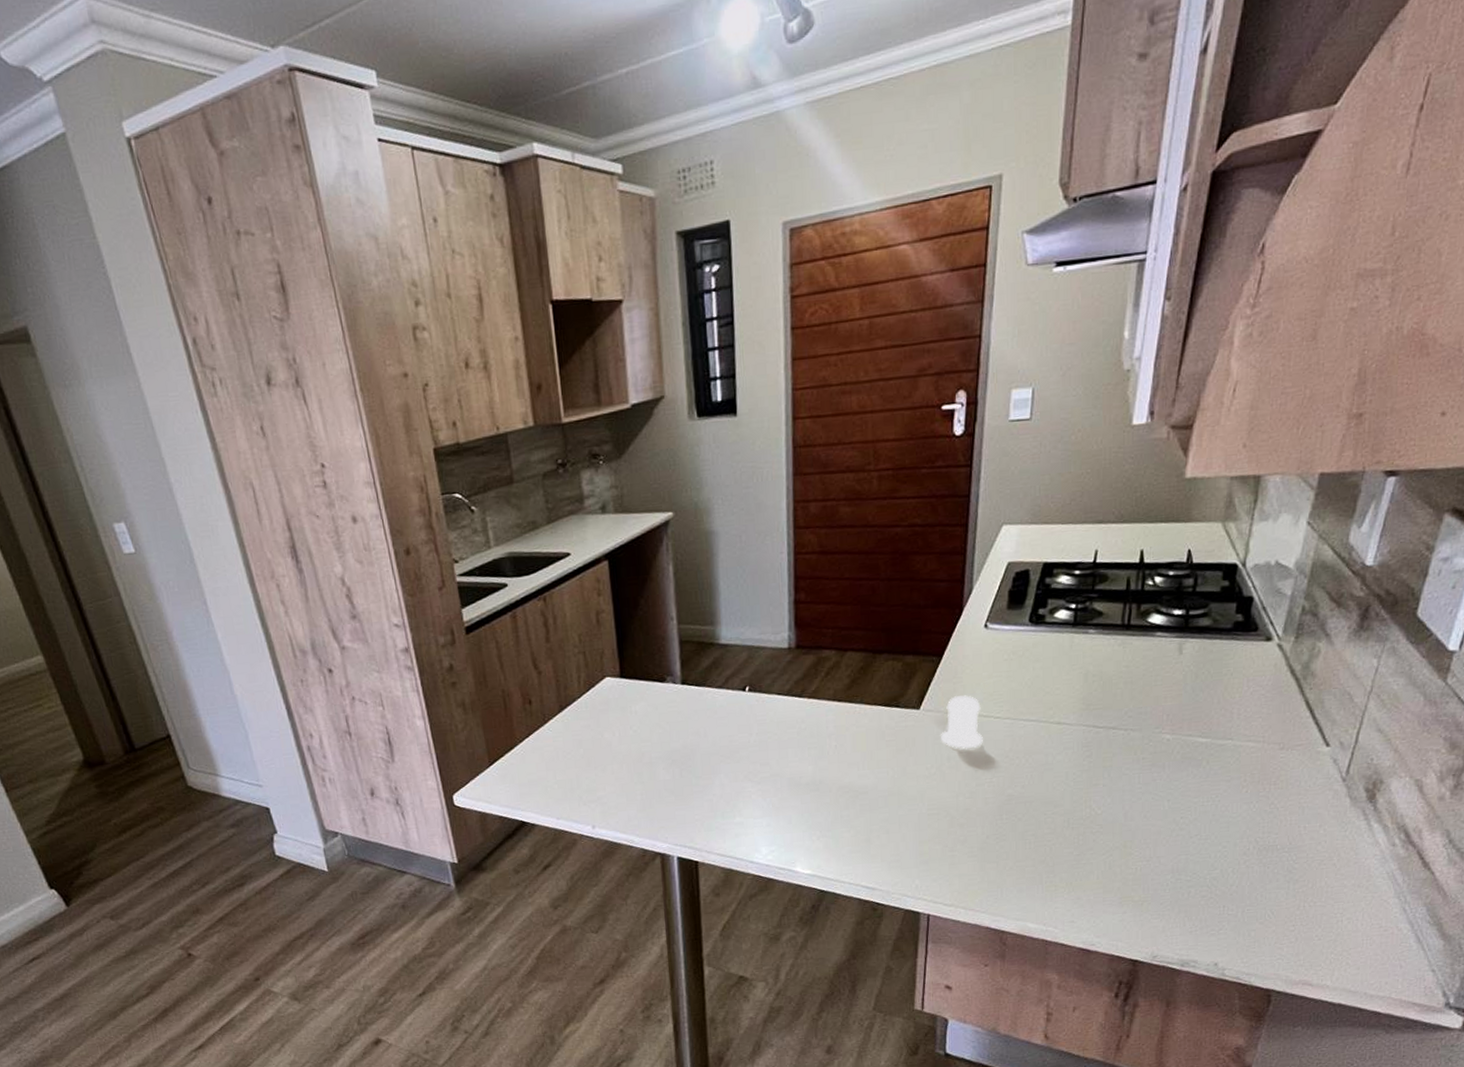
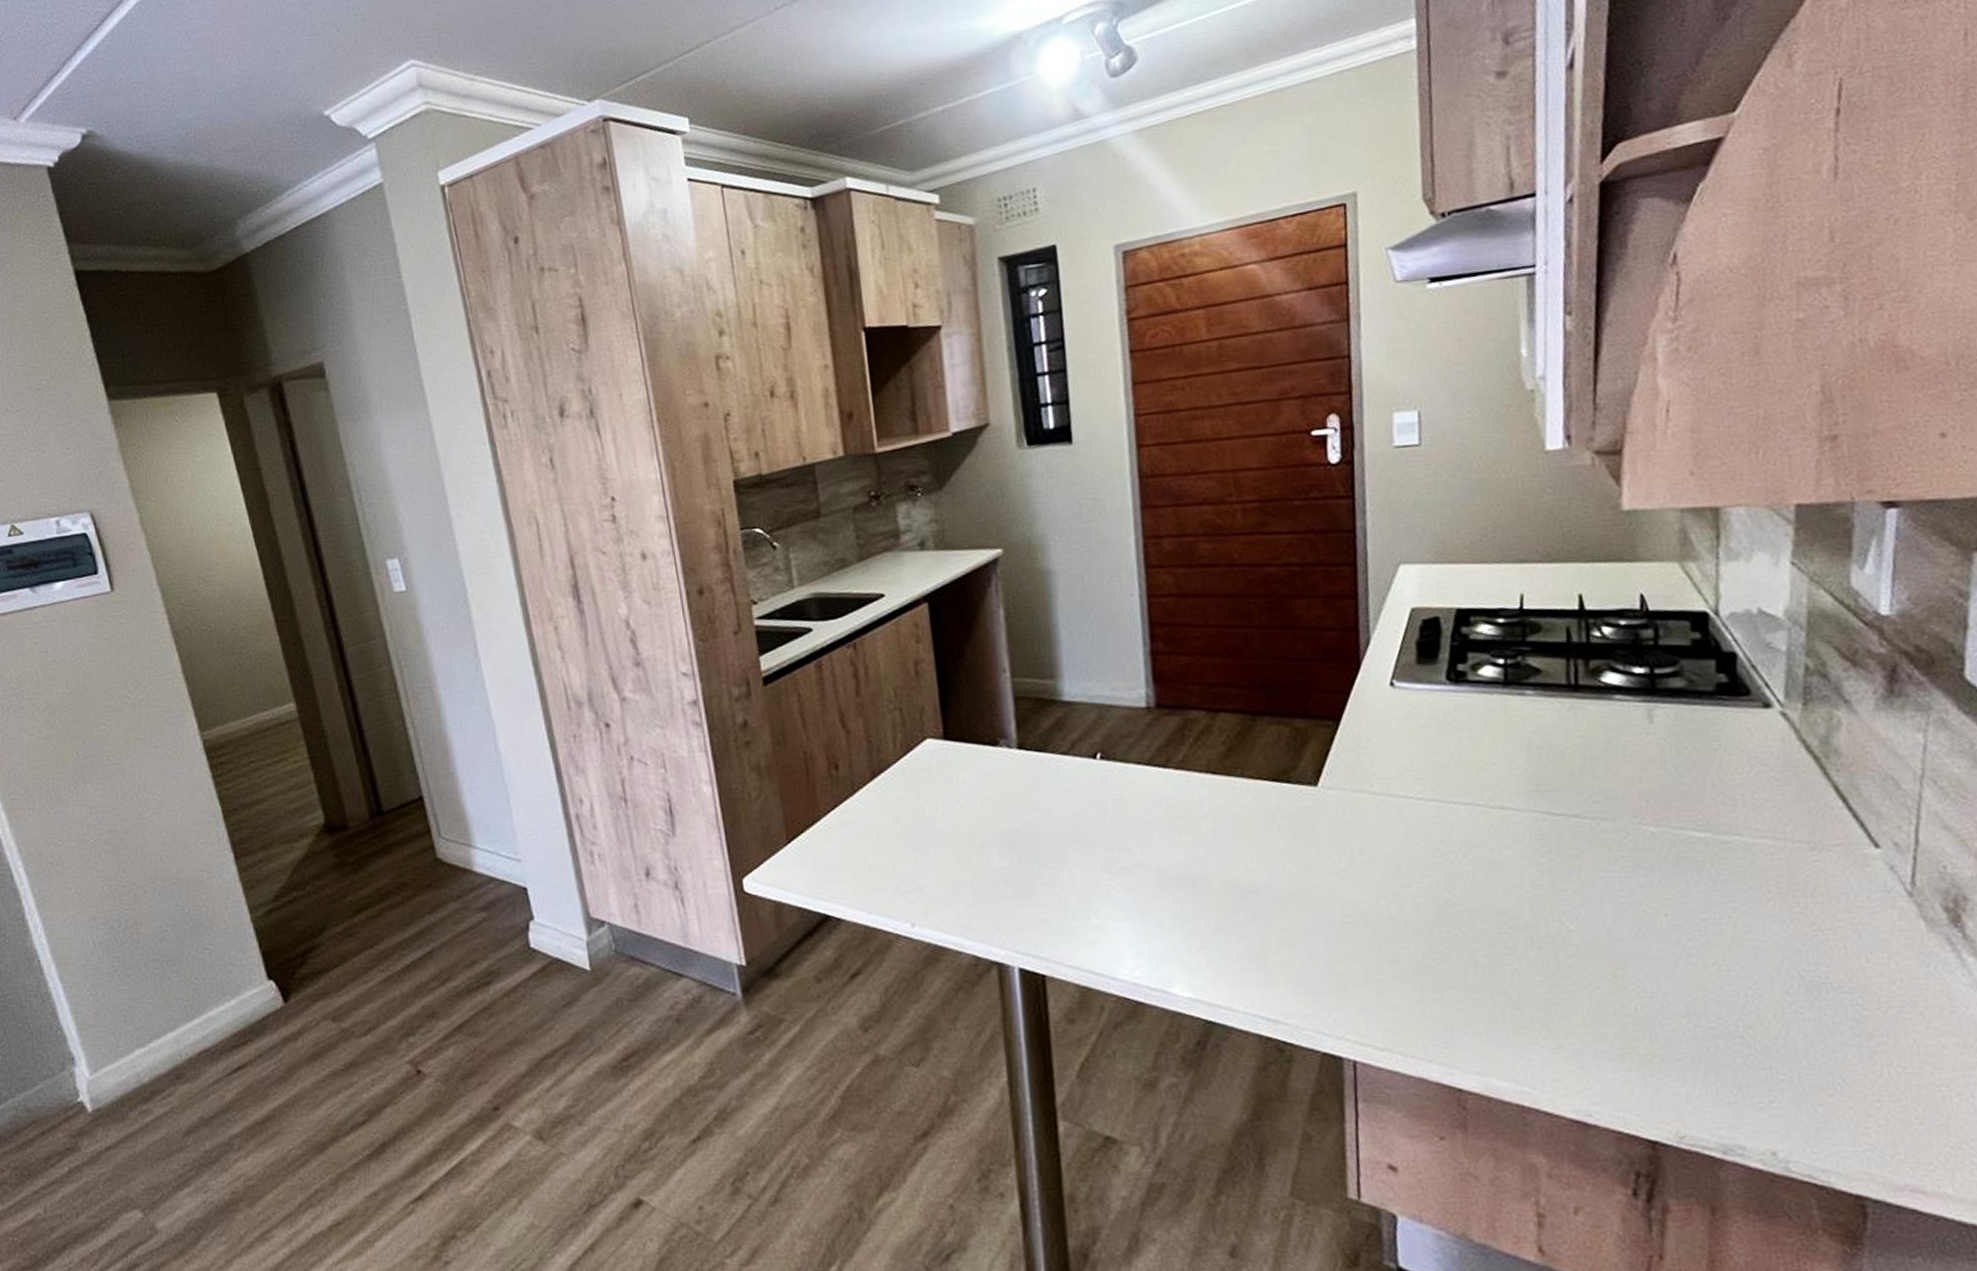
salt shaker: present [940,695,983,749] -> none [1346,769,1404,839]

